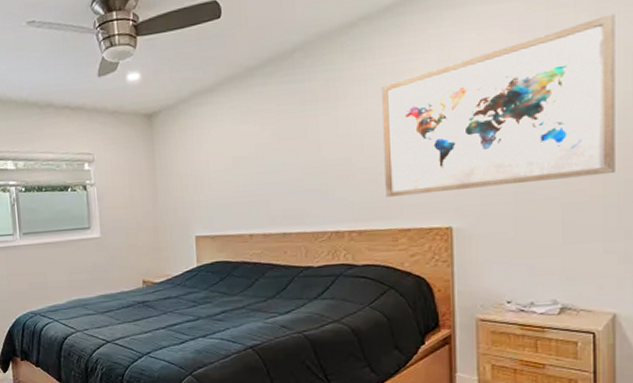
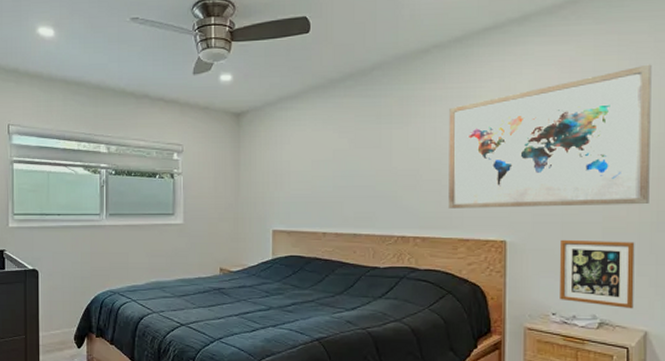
picture frame: none [514,217,600,291] -> present [560,239,635,309]

